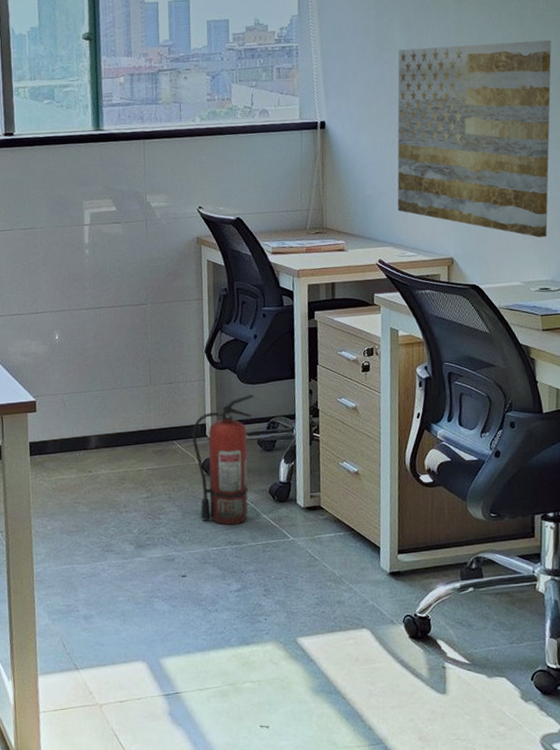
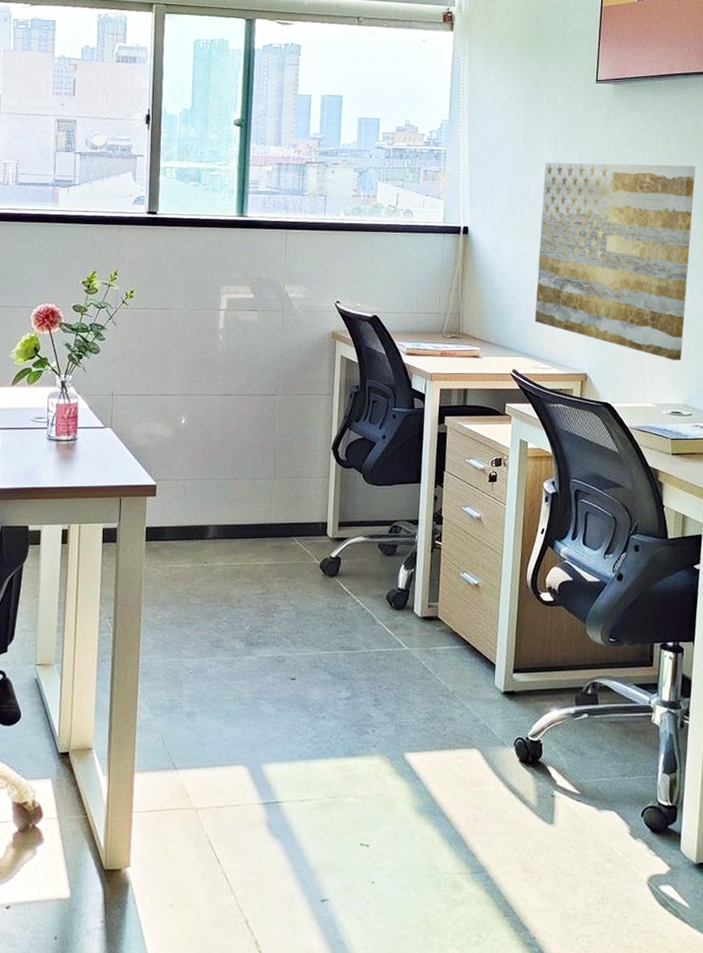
fire extinguisher: present [192,394,255,526] -> none [312,496,379,630]

